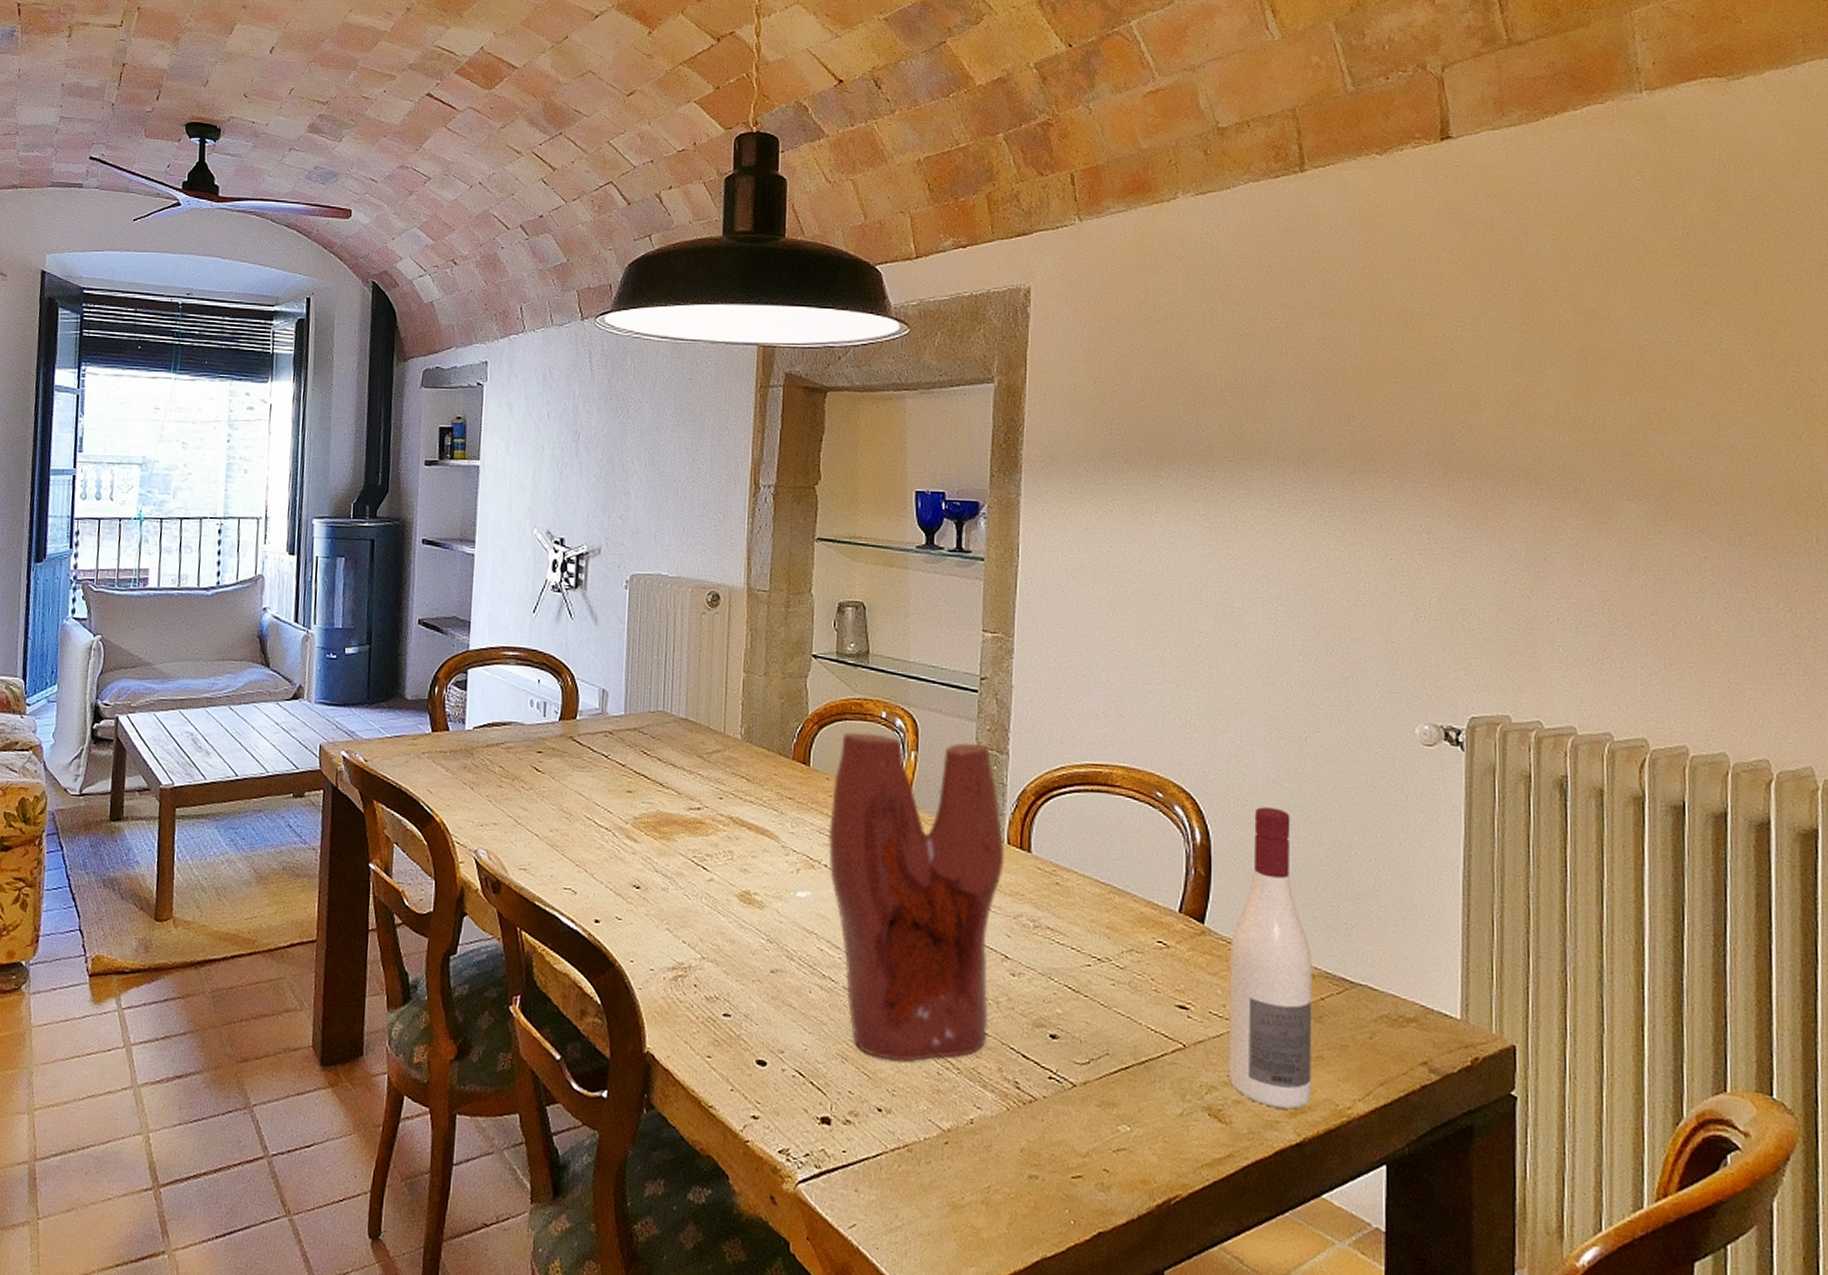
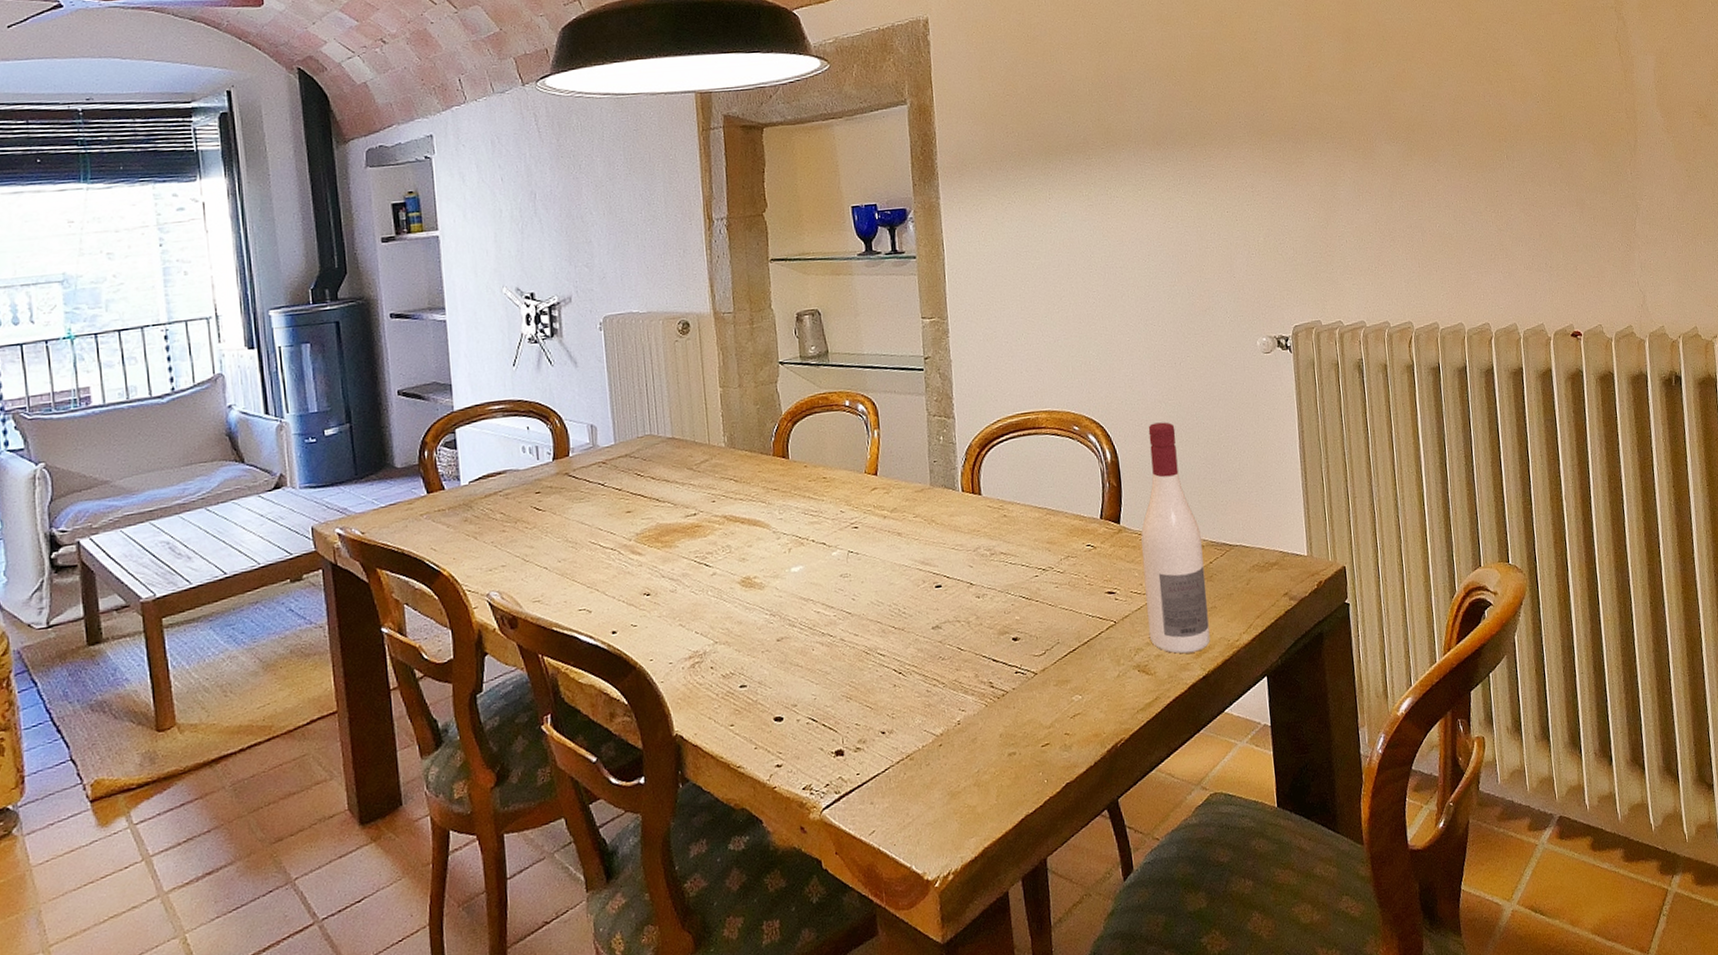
pottery vessel: present [827,732,1005,1062] -> none [811,413,963,692]

